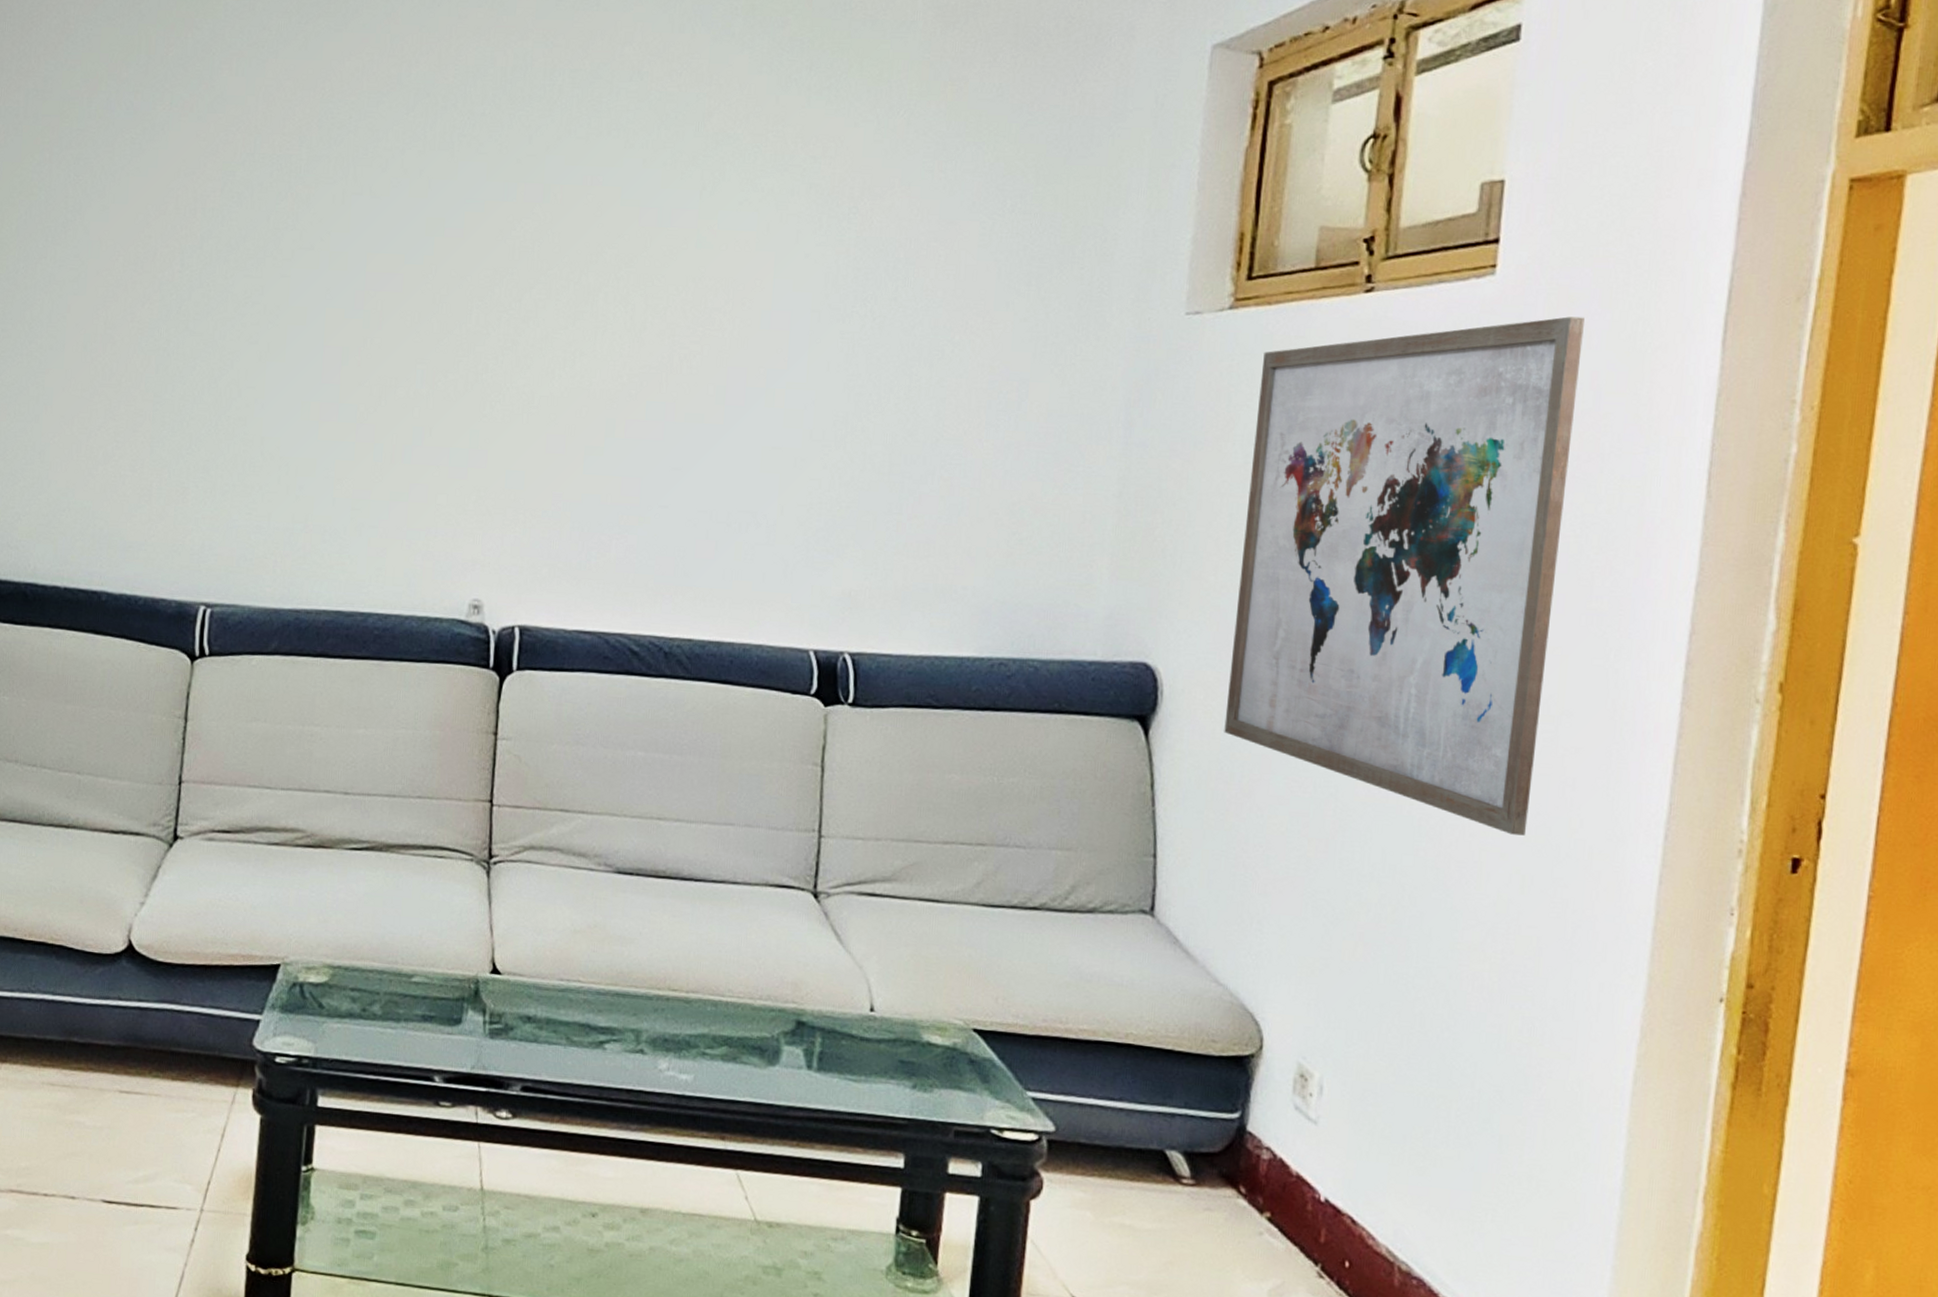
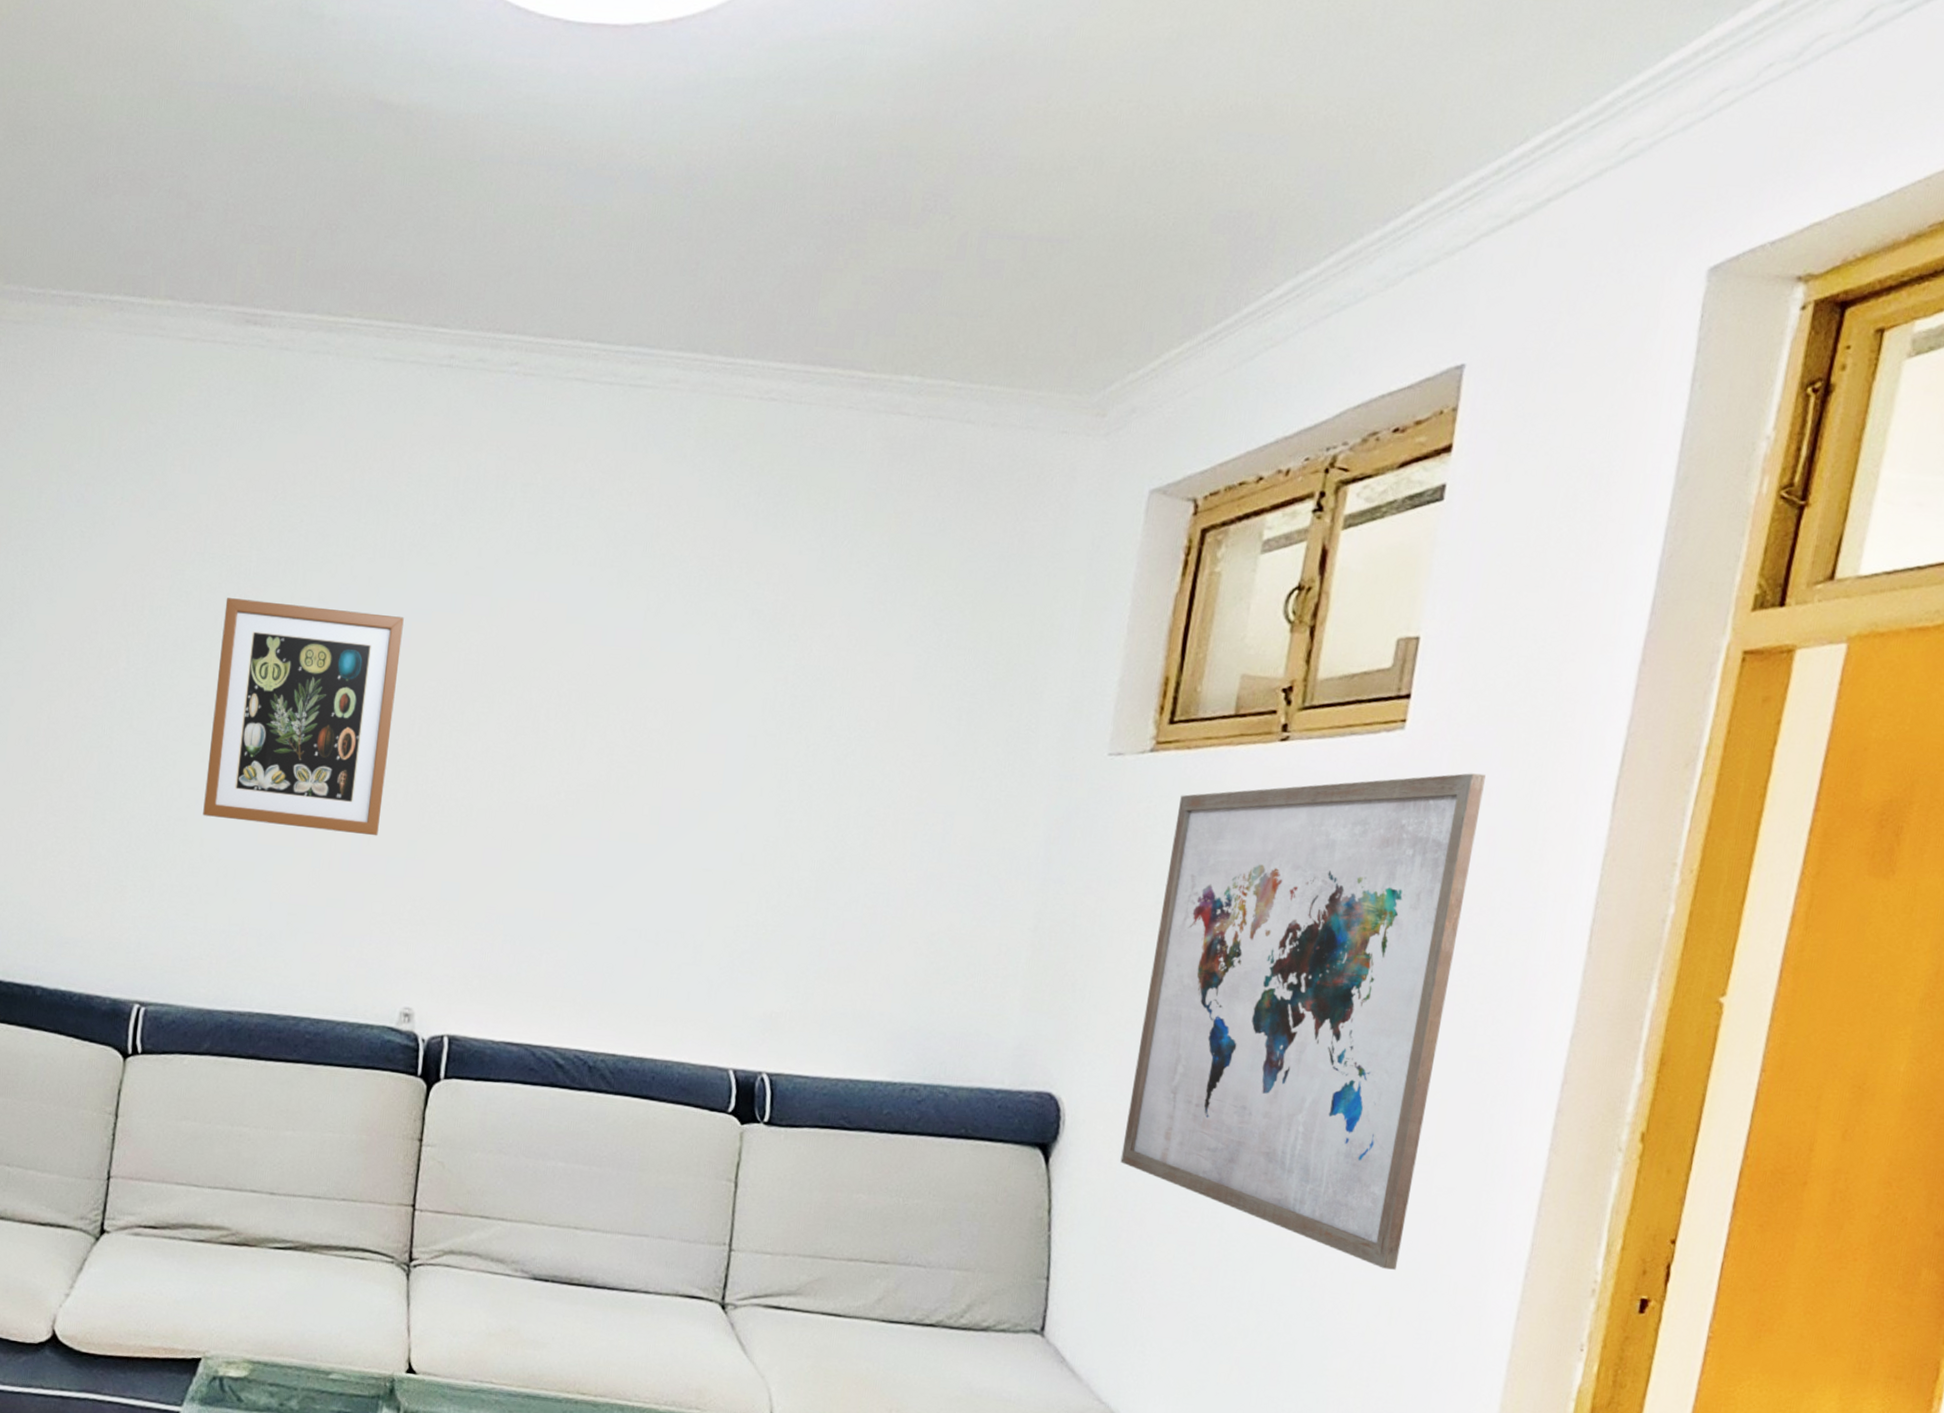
wall art: none [262,197,457,428] -> present [203,598,404,836]

